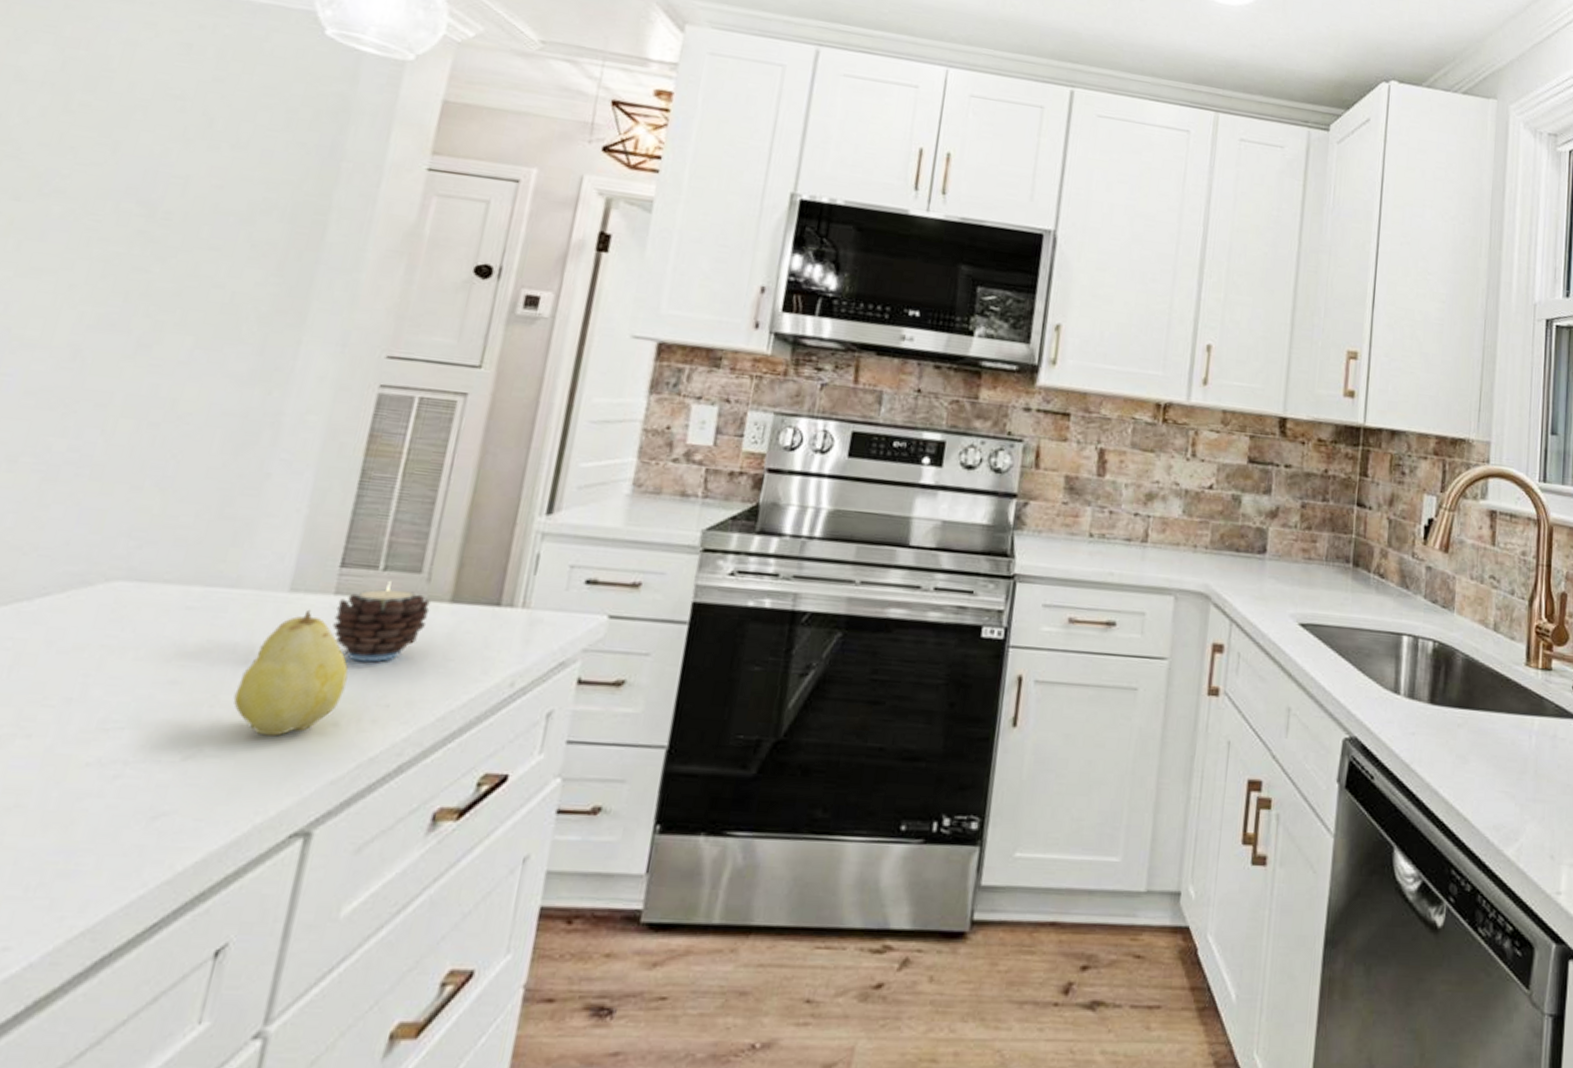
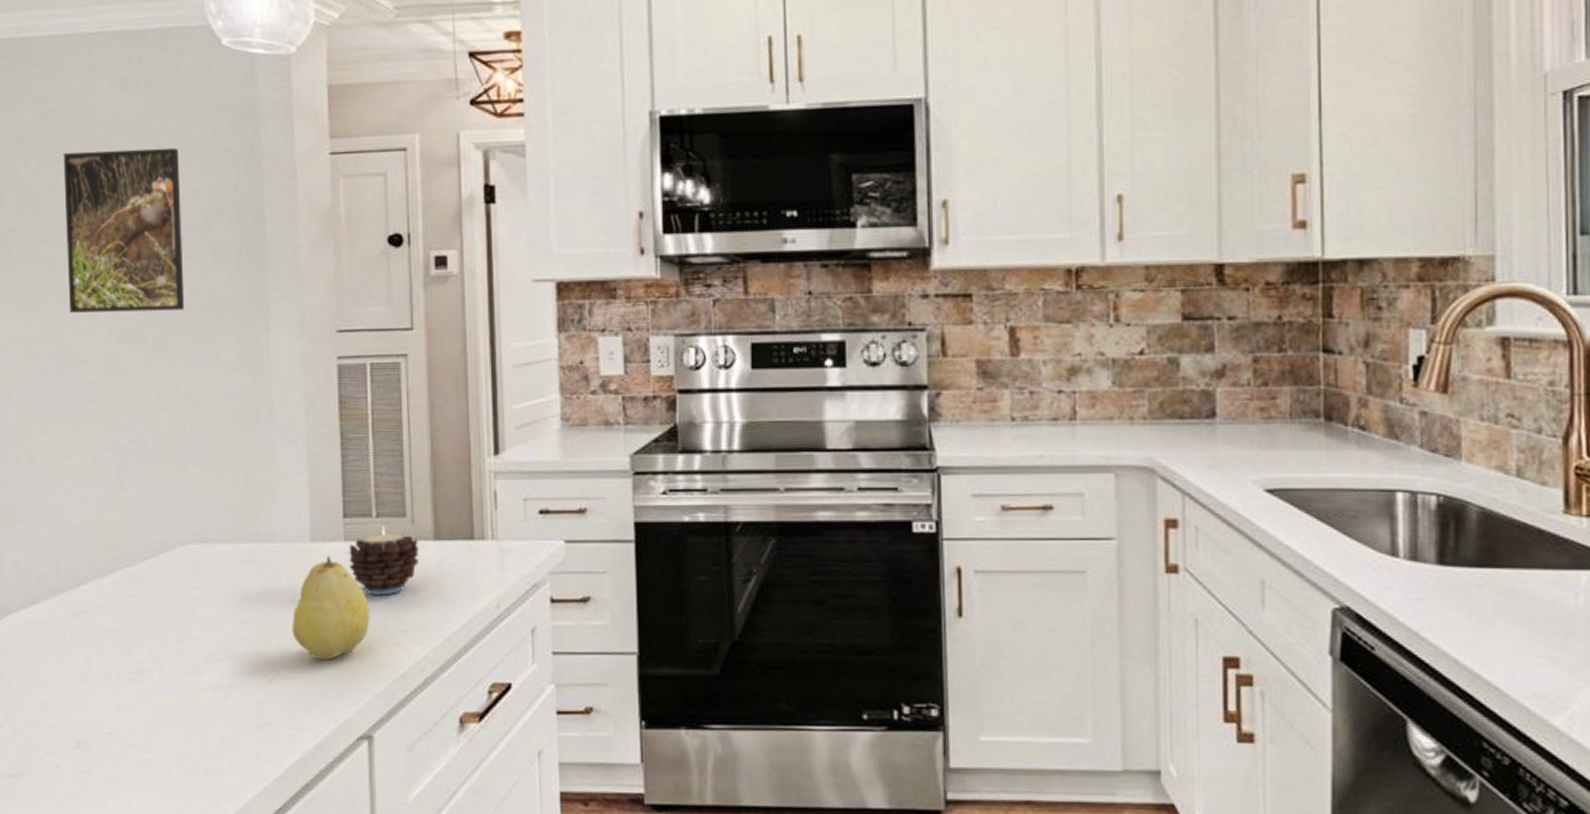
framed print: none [30,106,238,306] -> present [63,147,185,313]

